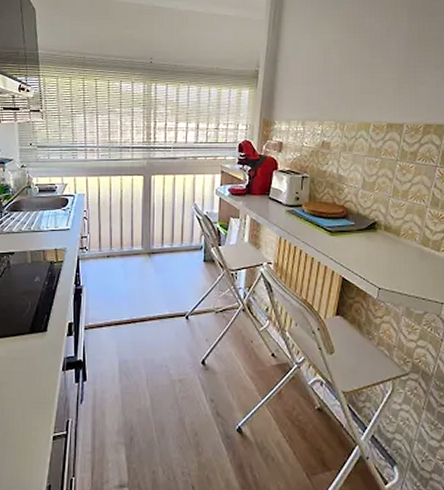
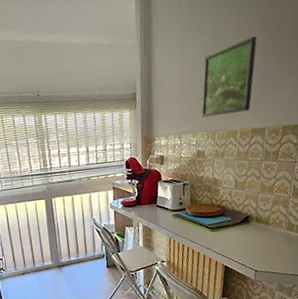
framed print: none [330,22,401,105] -> present [201,36,257,118]

